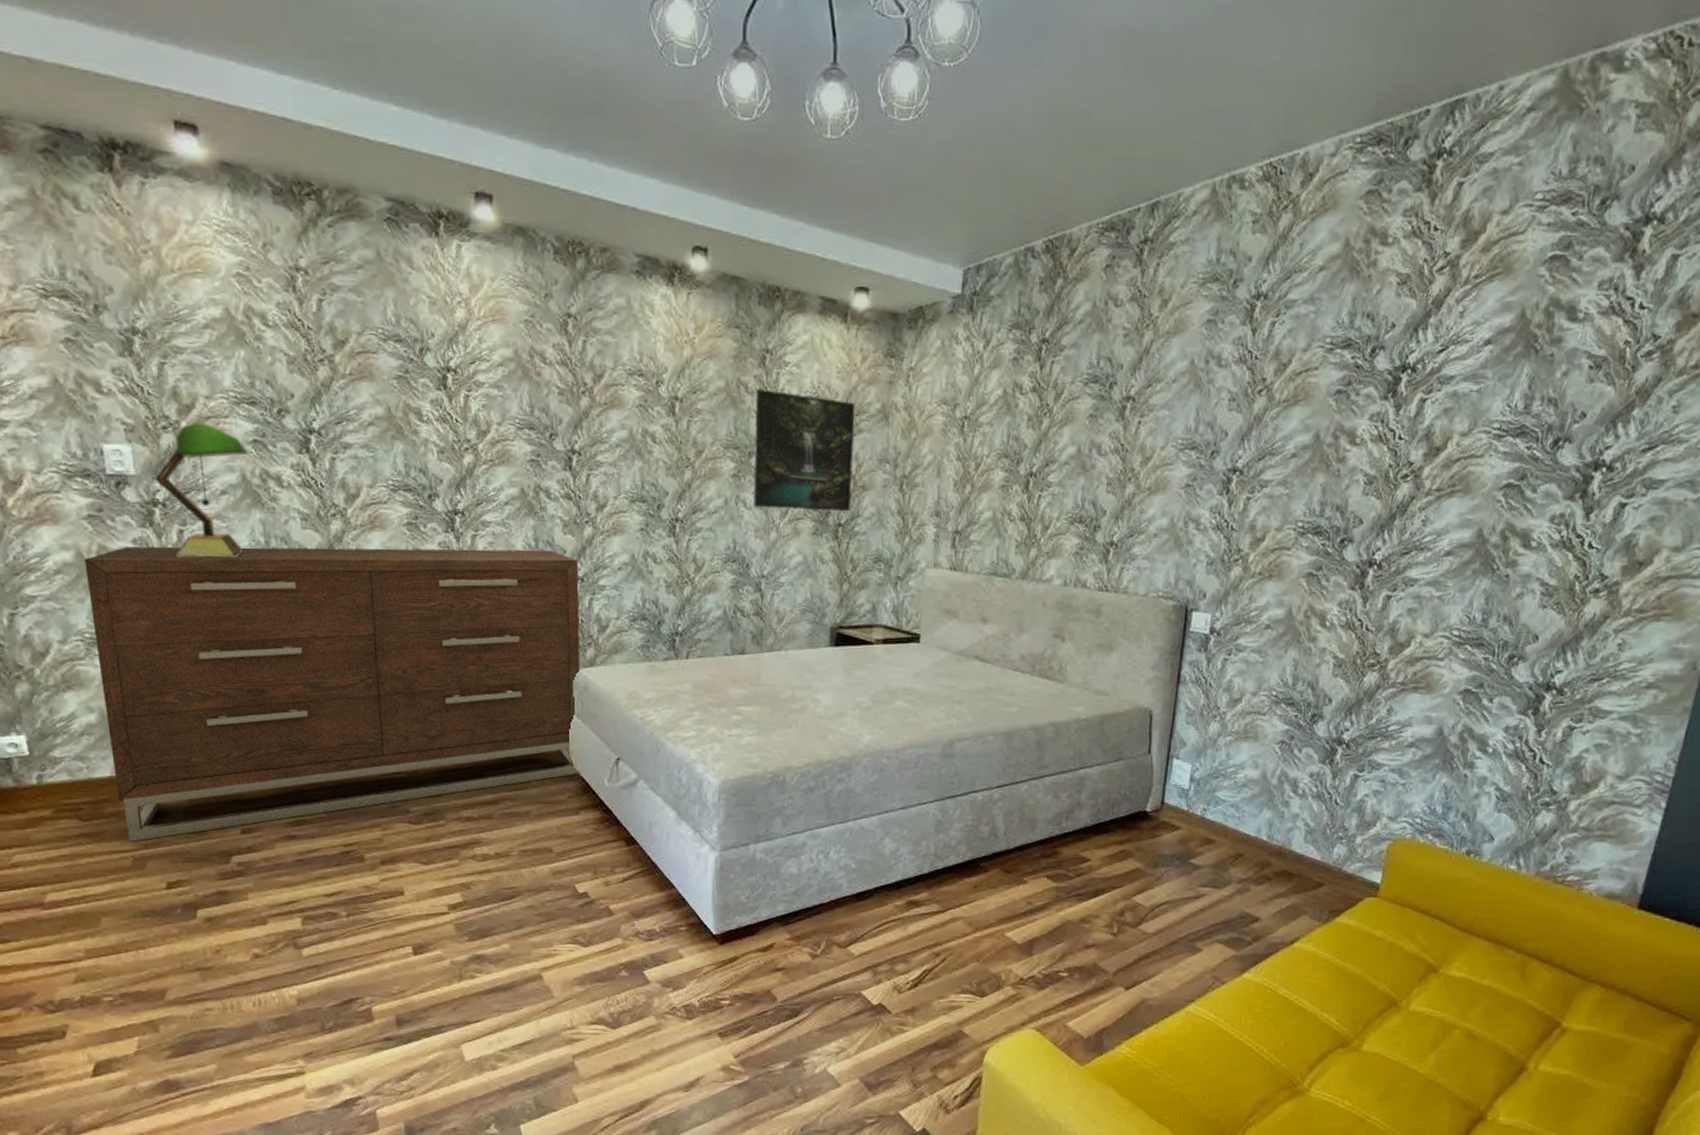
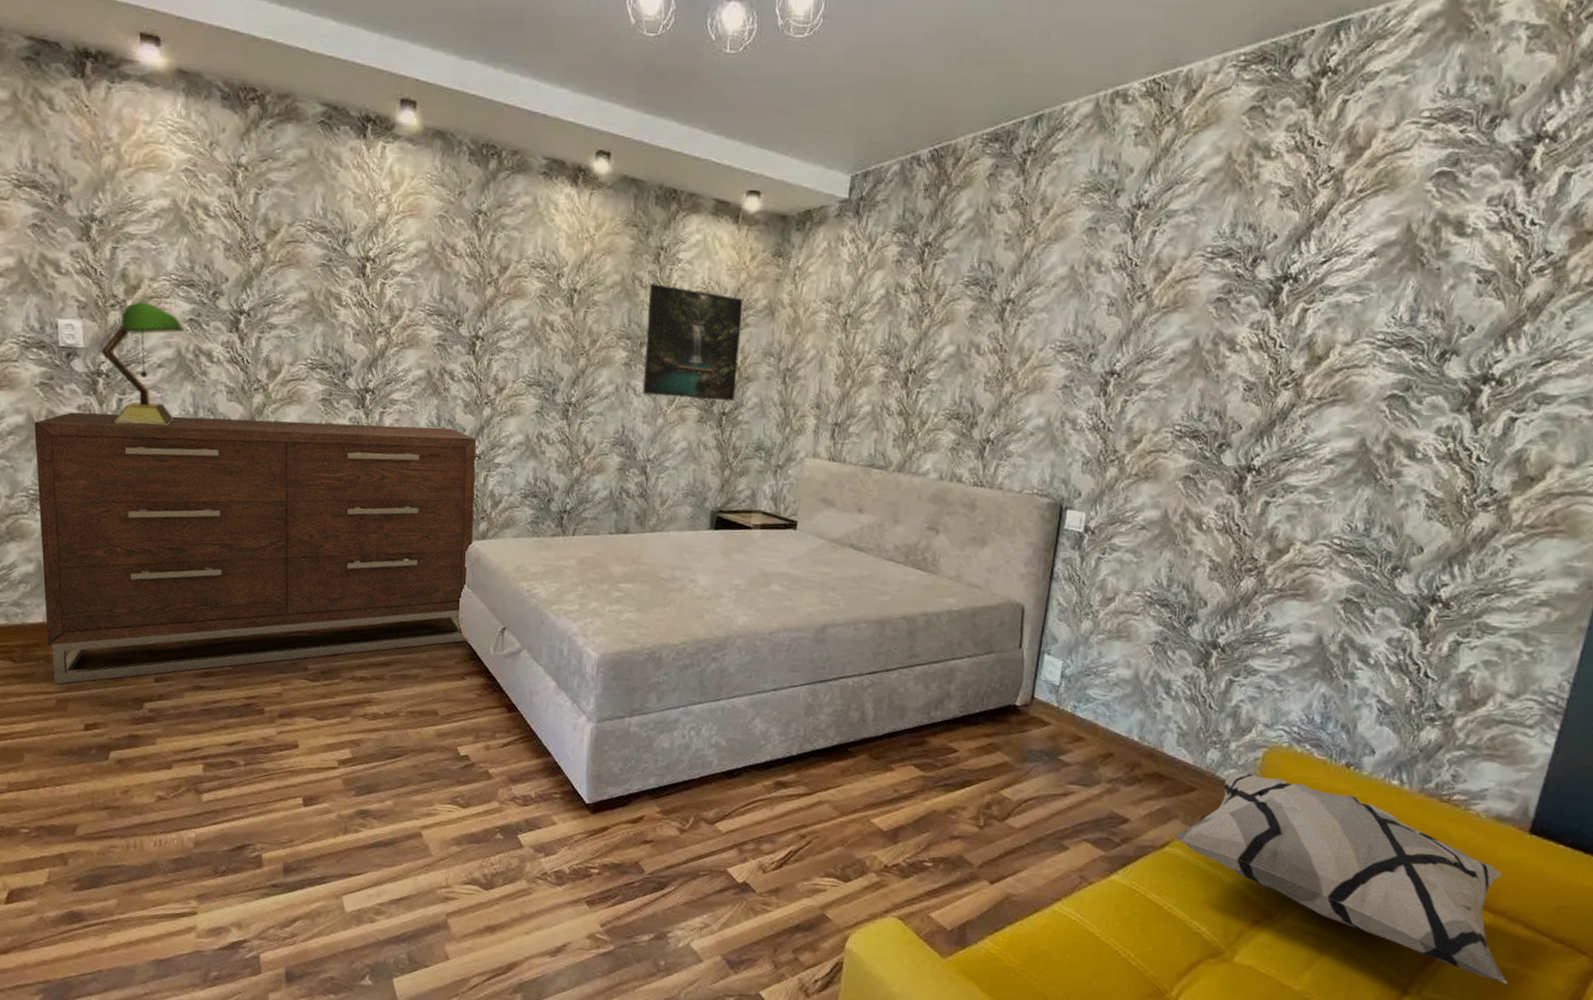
decorative pillow: none [1303,866,1618,1053] -> present [1174,772,1508,984]

